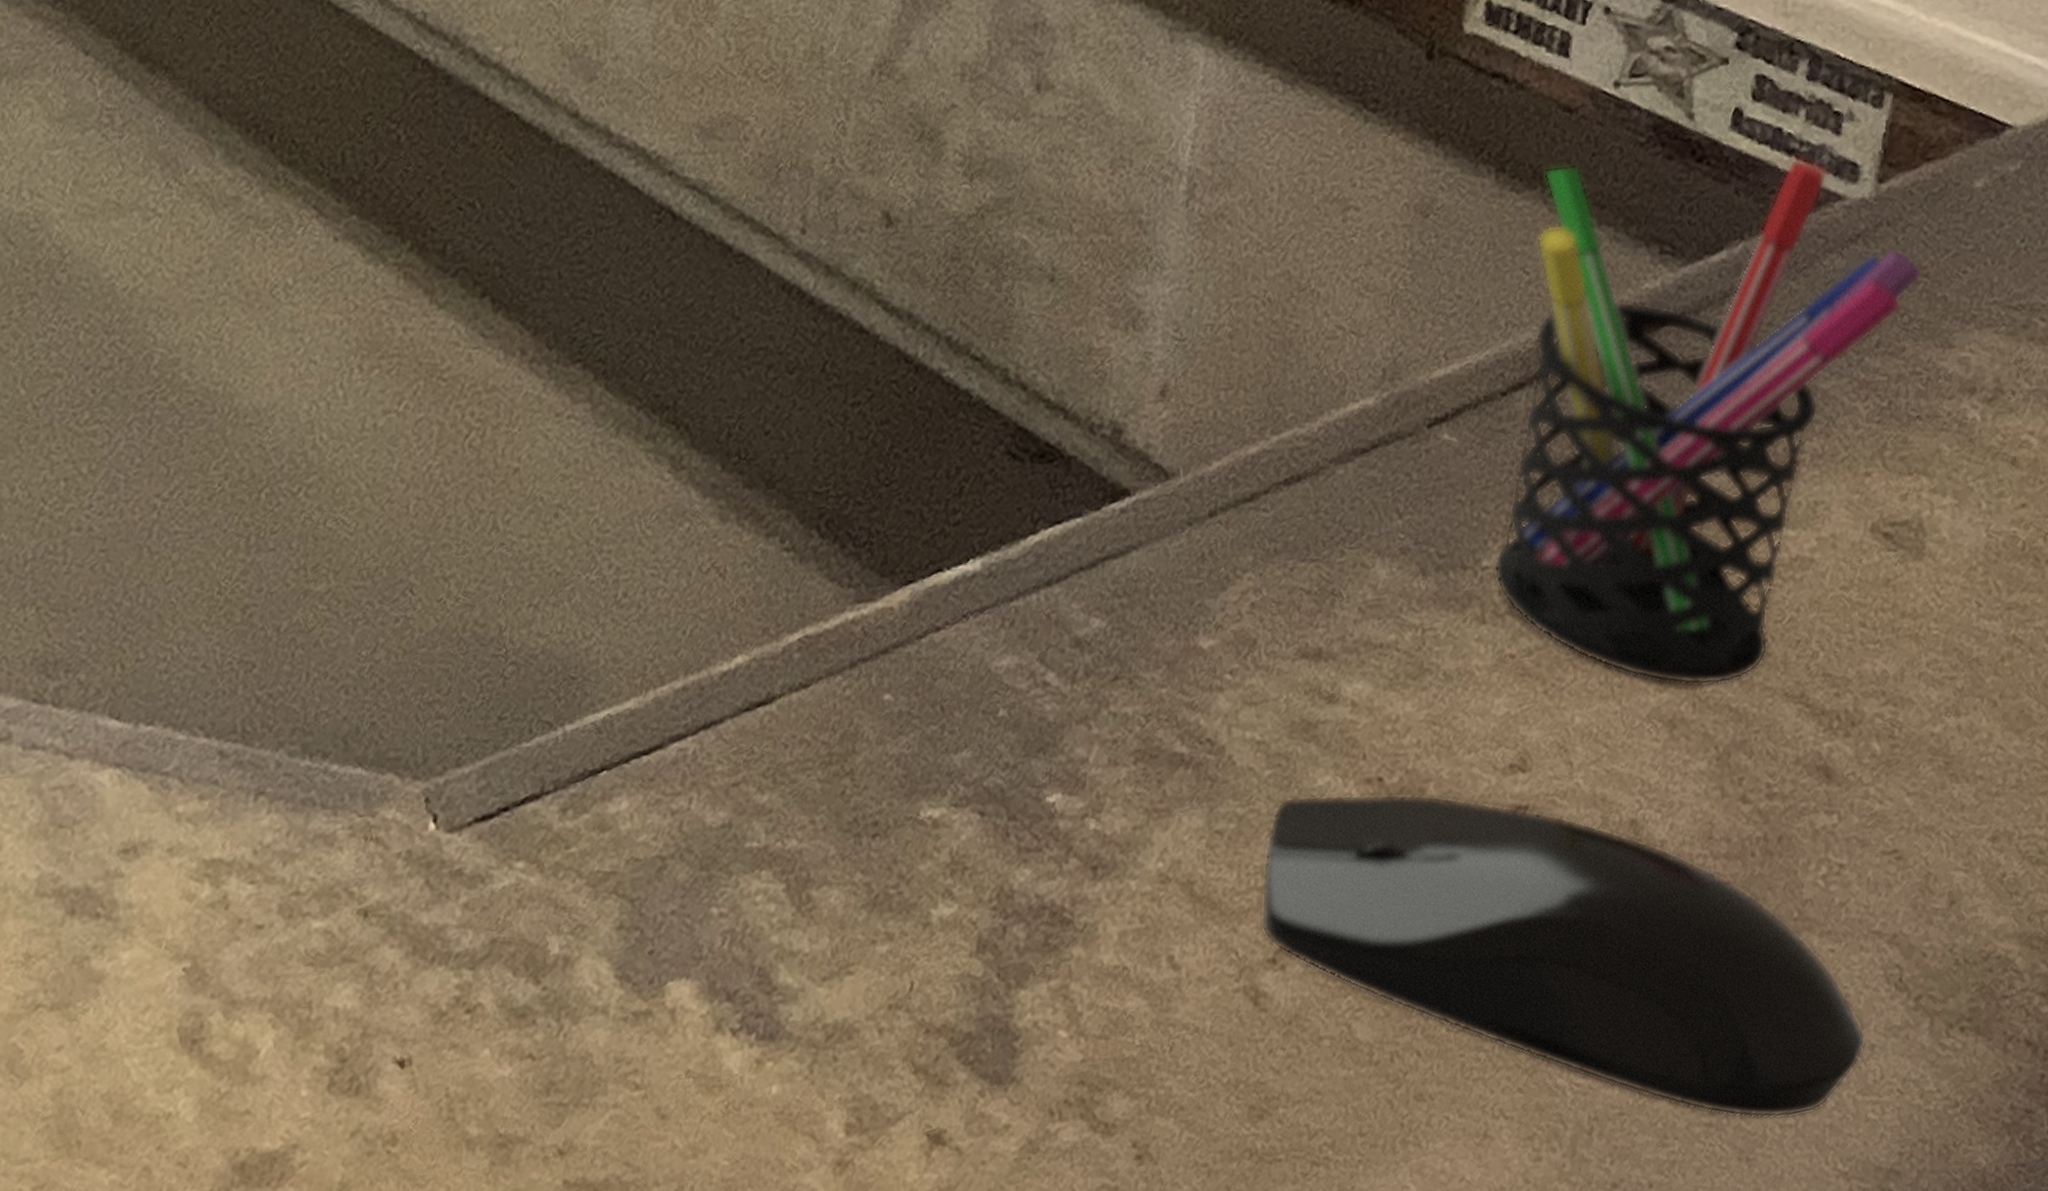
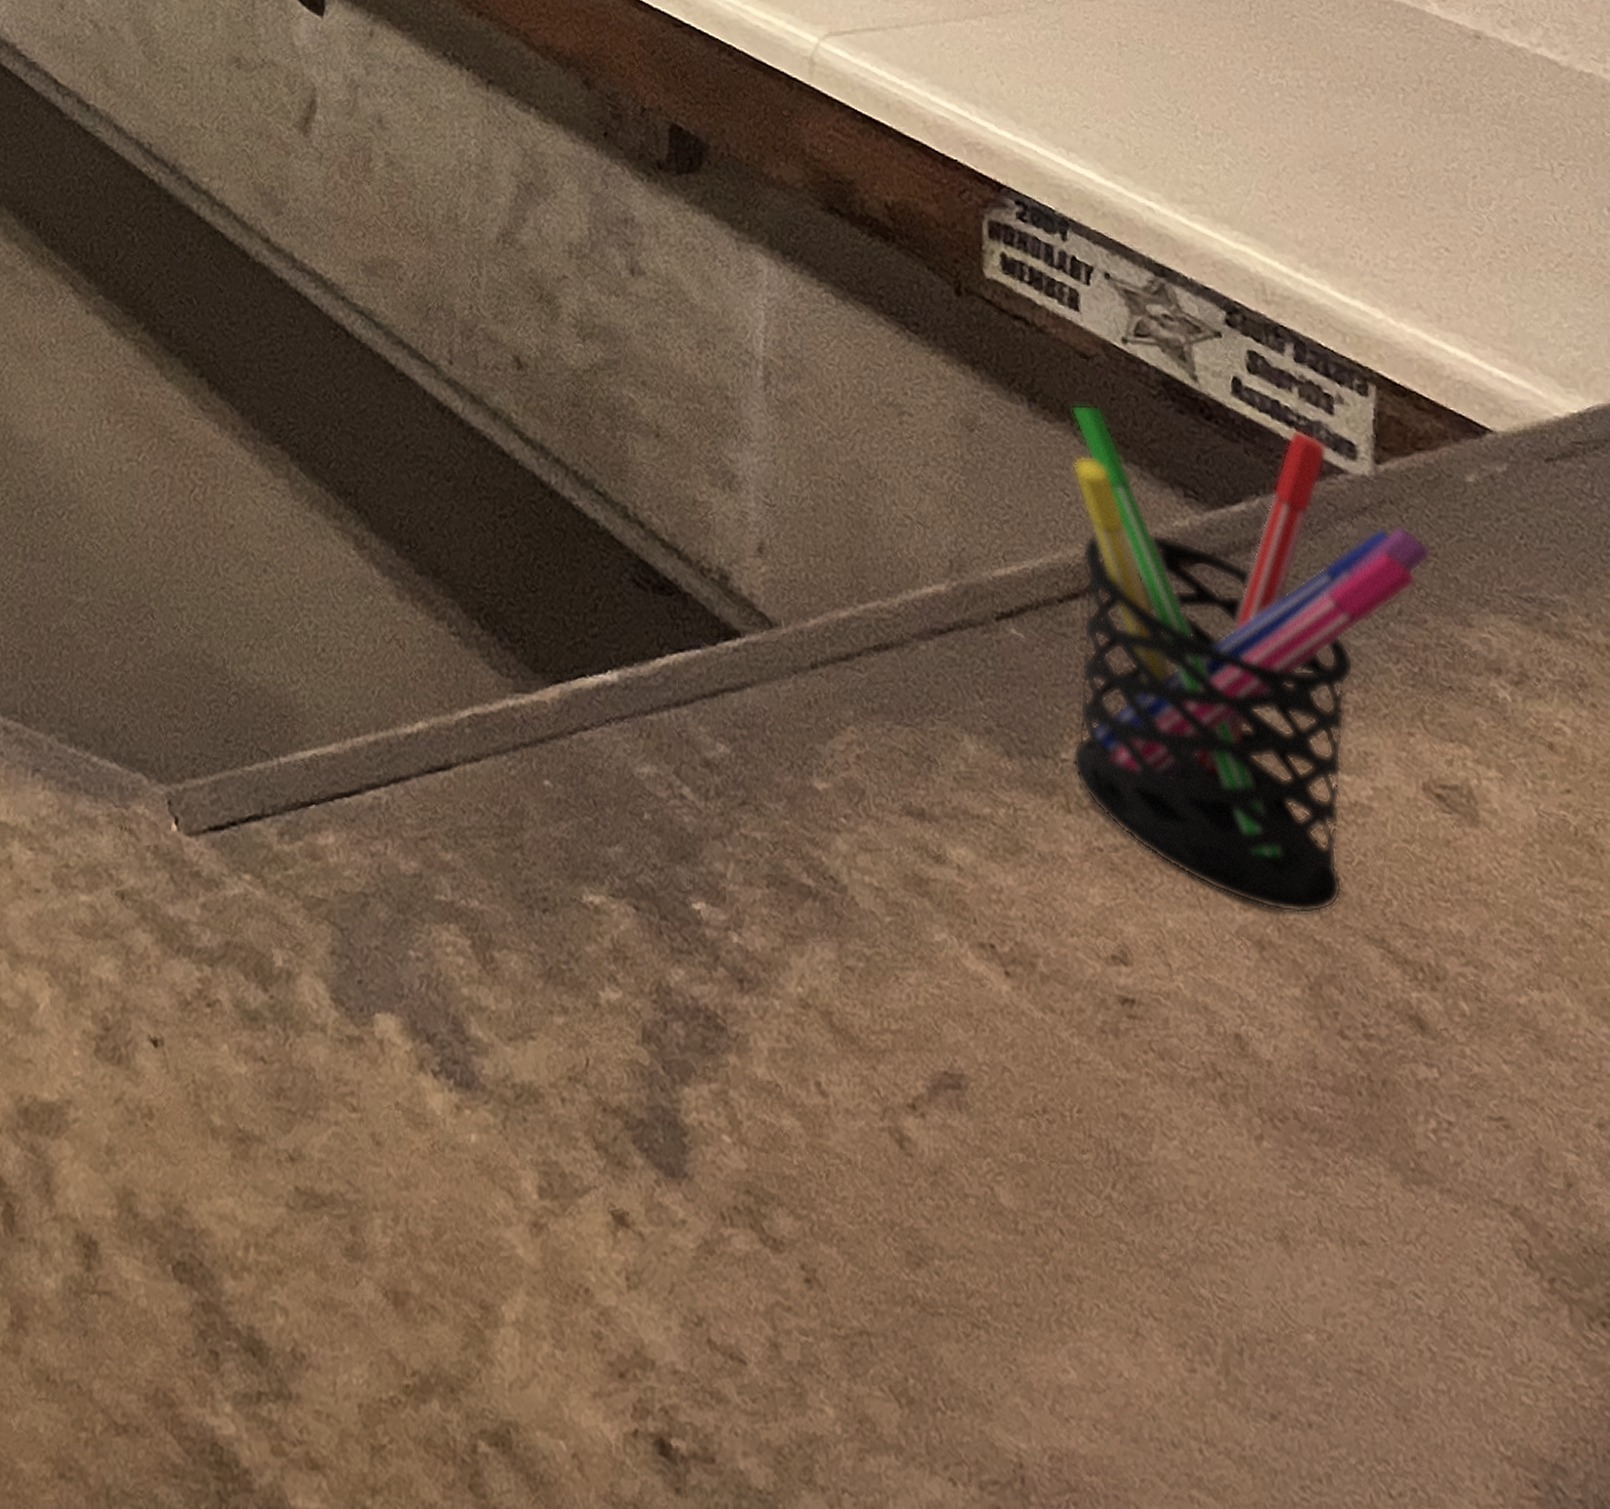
computer mouse: present [1260,792,1866,1119] -> none [893,946,1506,1382]

